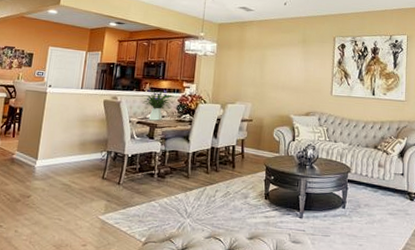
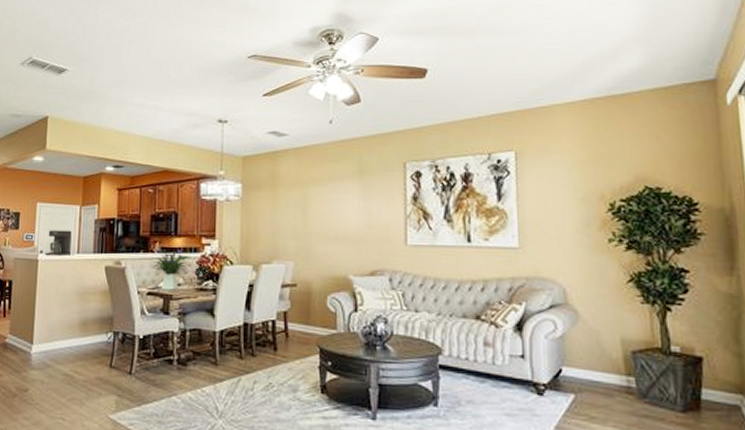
coffee maker: none [53,69,78,91] -> present [44,230,72,257]

